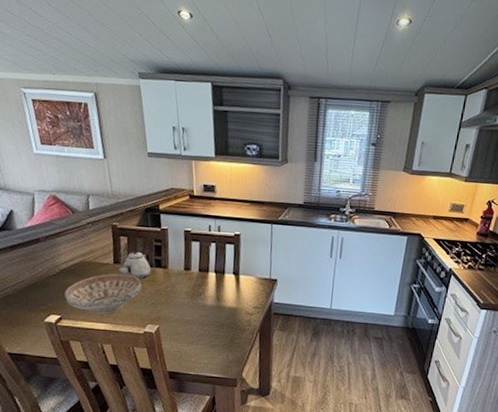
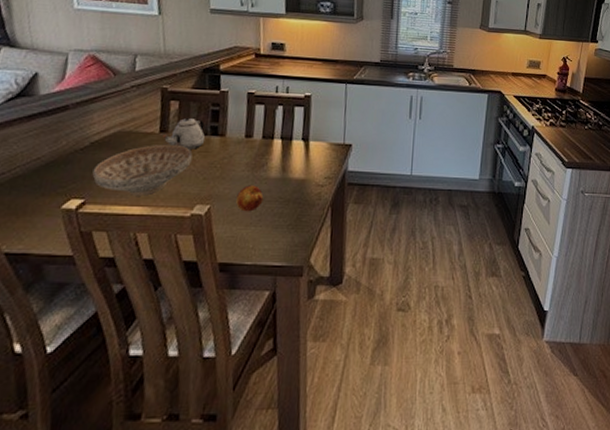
fruit: none [179,310,202,333] -> present [236,185,264,212]

